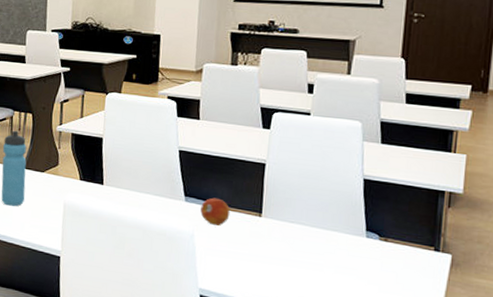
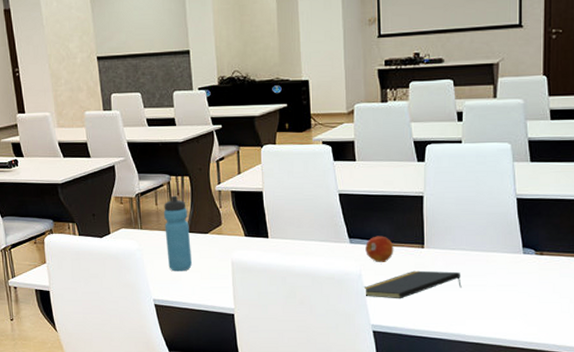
notepad: none [195,238,298,266] -> present [363,270,462,299]

